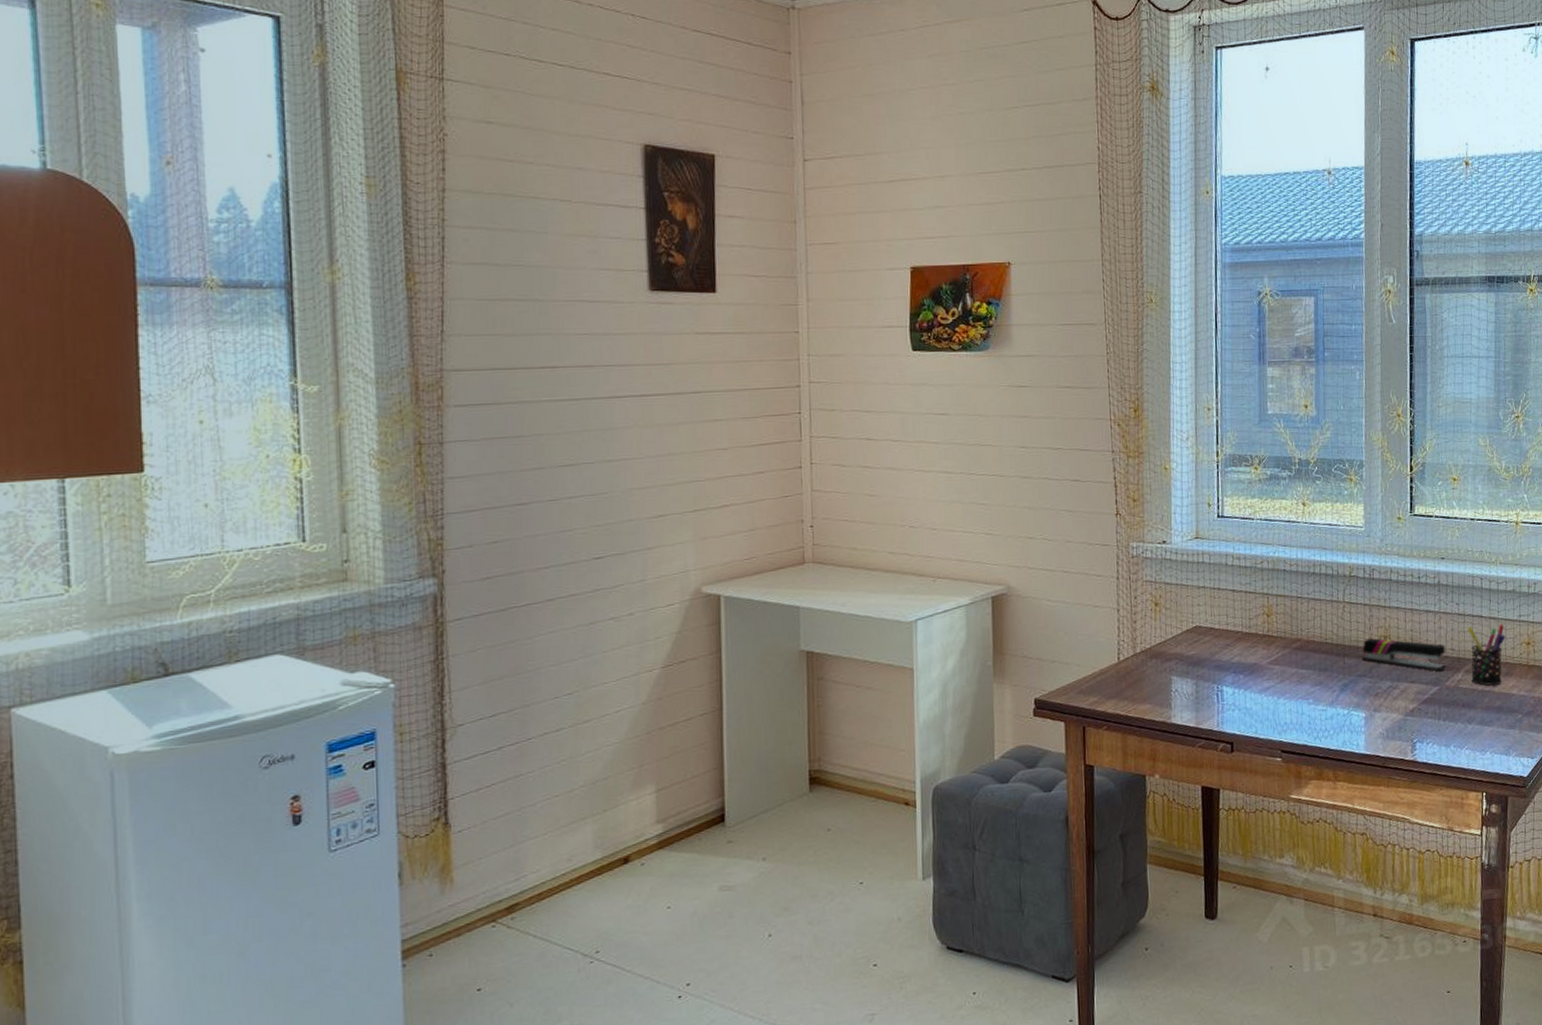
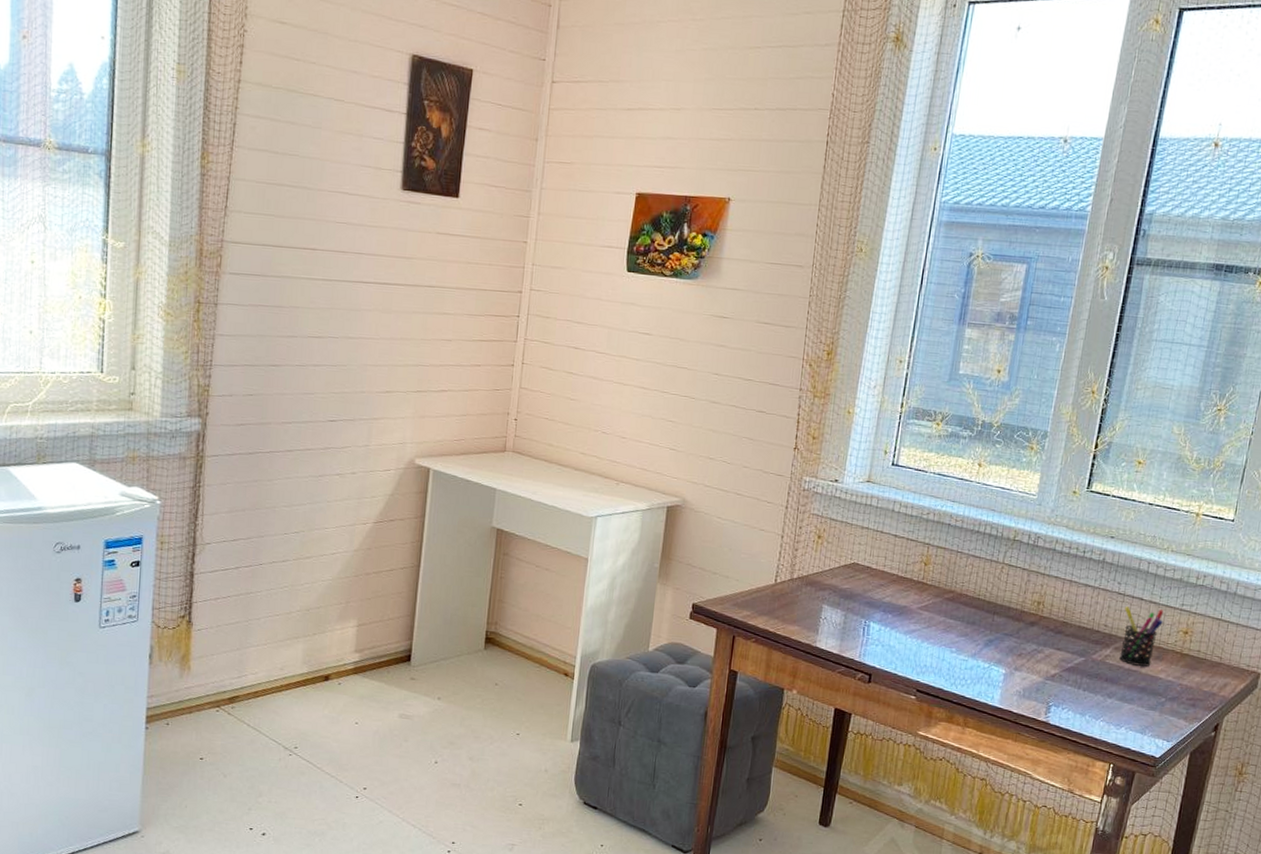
stapler: present [1362,638,1446,672] -> none [1012,601,1098,644]

